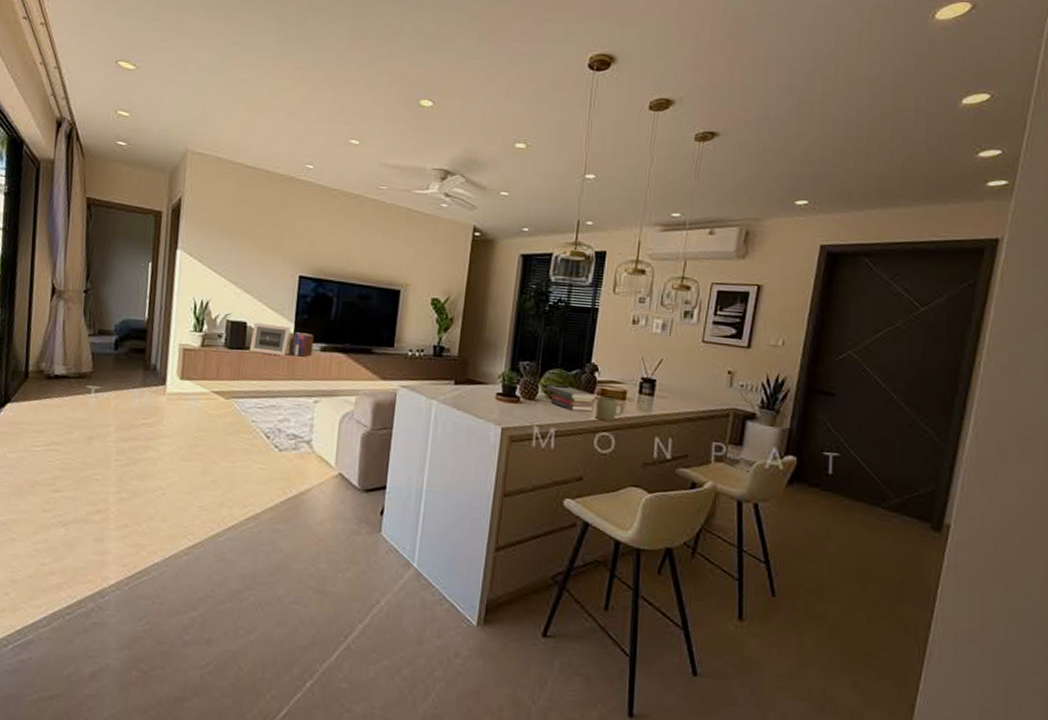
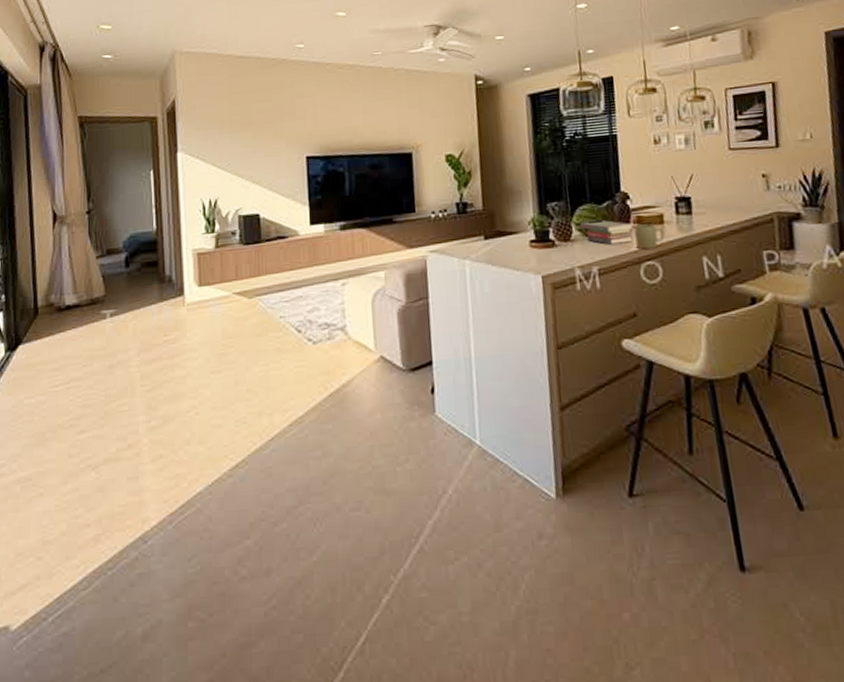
picture frame: present [249,322,291,357] -> none [266,210,307,244]
books: present [286,332,314,357] -> none [304,214,332,241]

